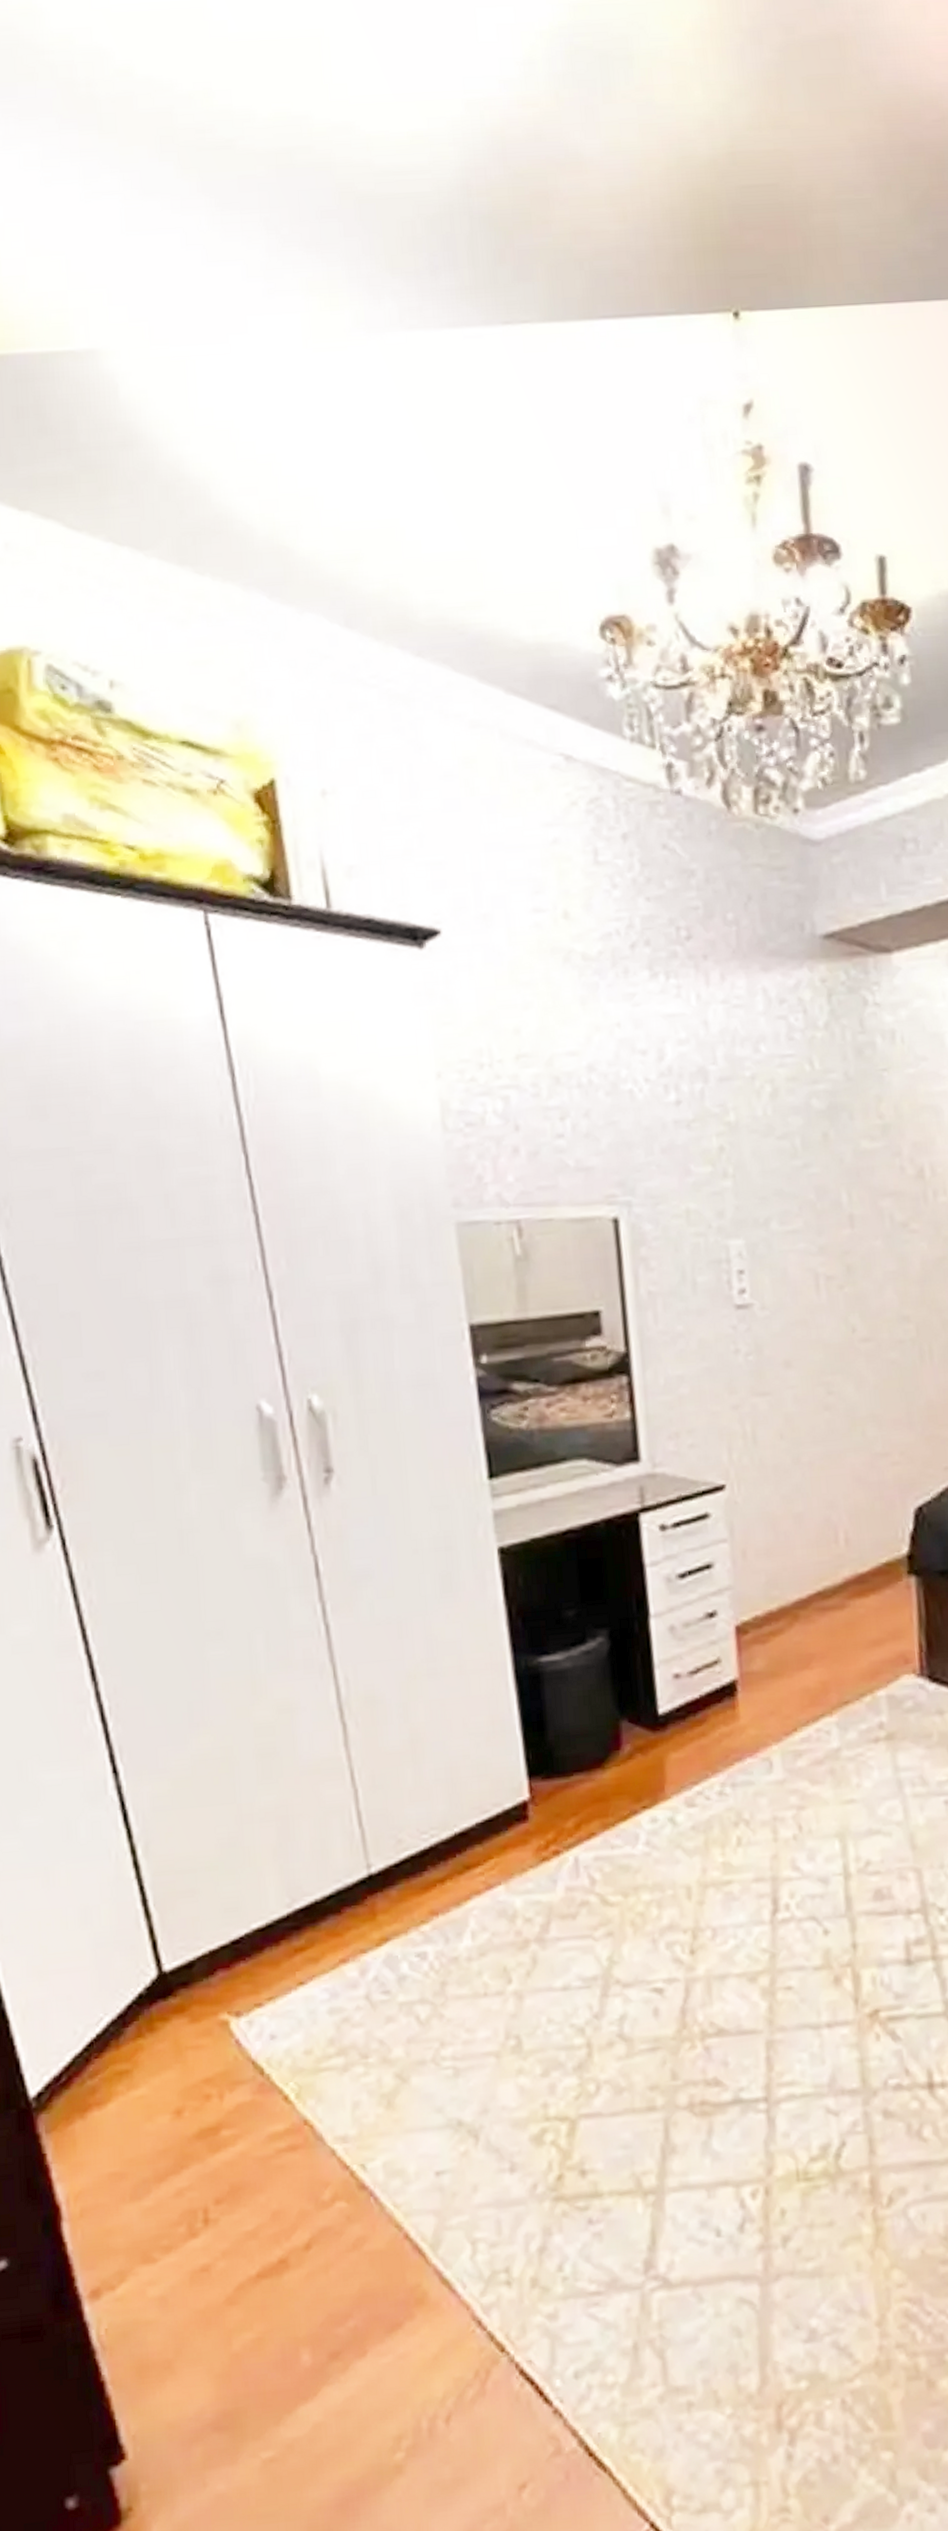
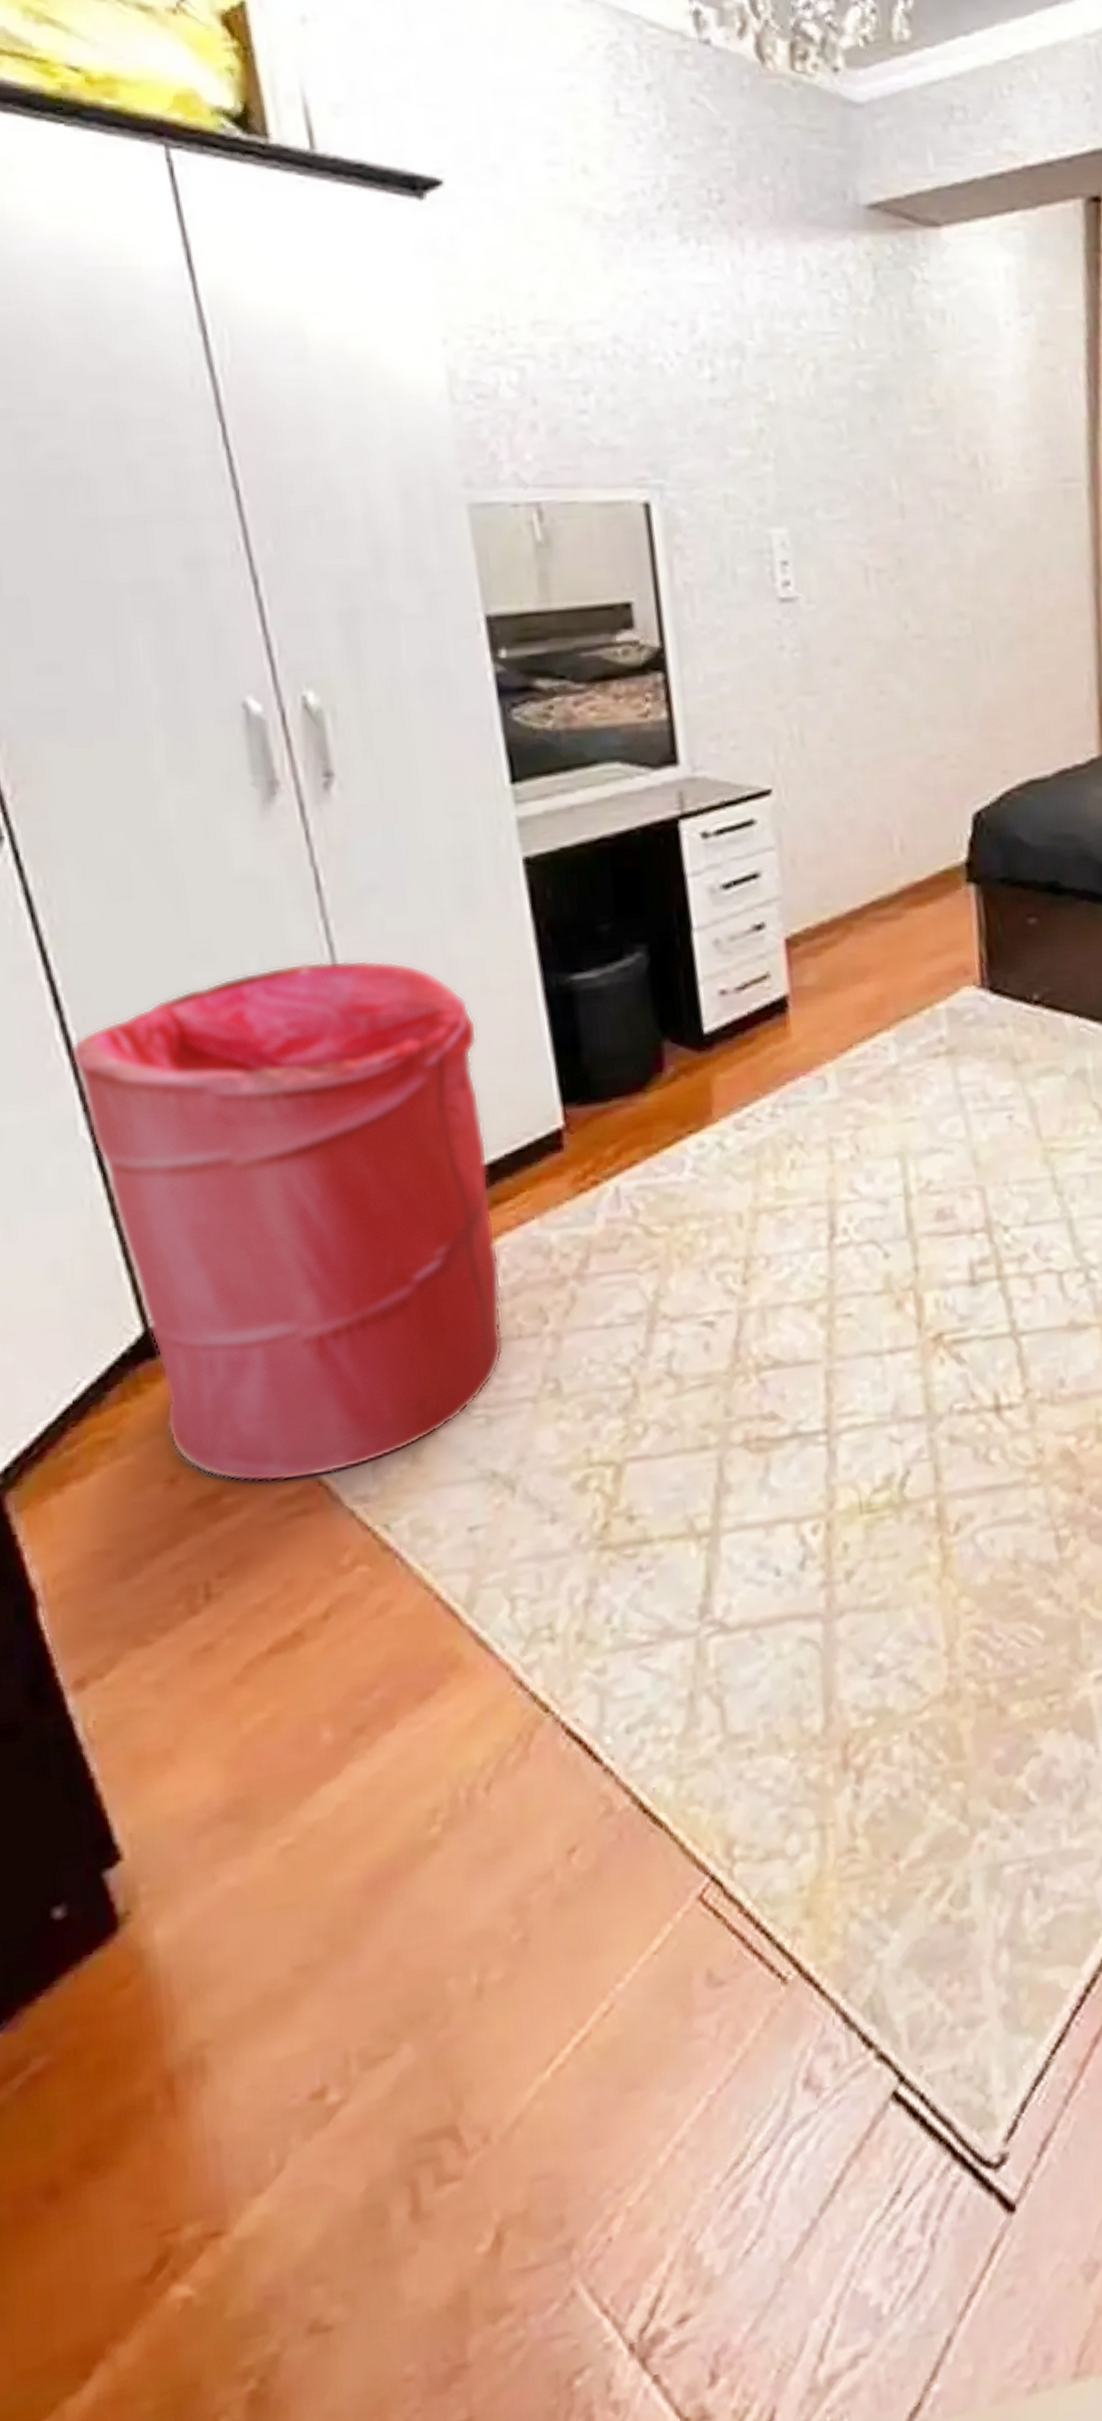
laundry hamper: none [103,1640,471,2119] -> present [70,959,504,1482]

